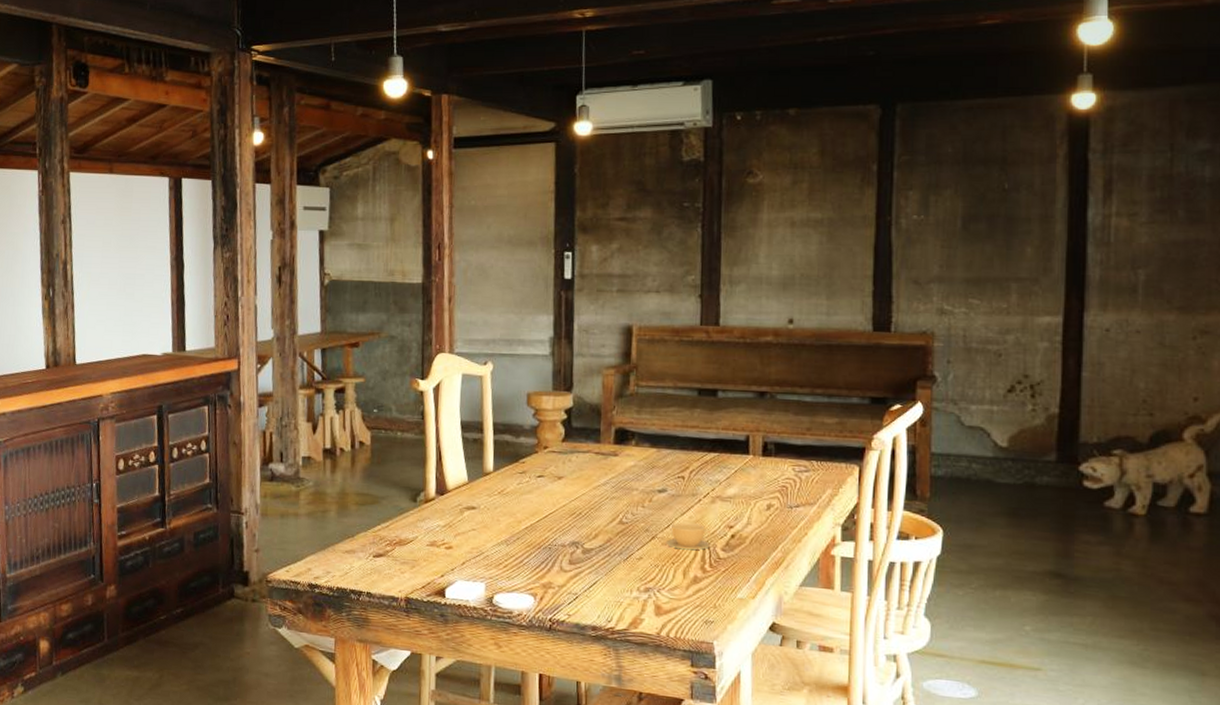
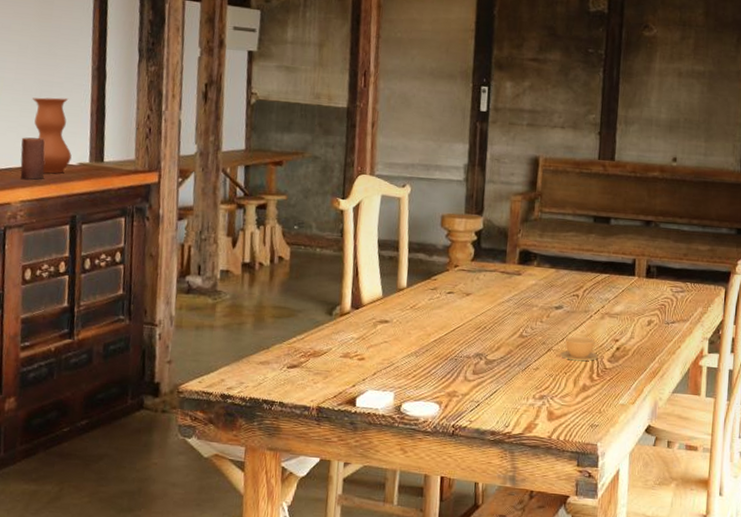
candle: none [109,329,132,371] -> present [20,137,45,180]
vase: none [118,289,156,365] -> present [33,97,72,174]

